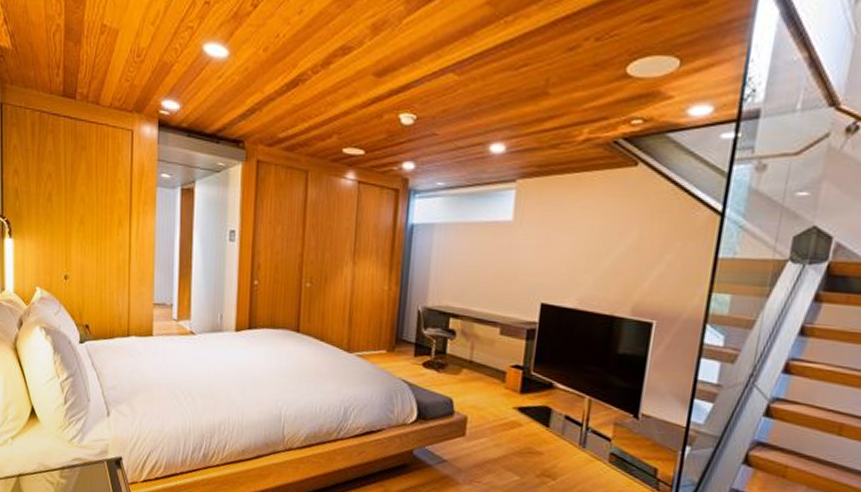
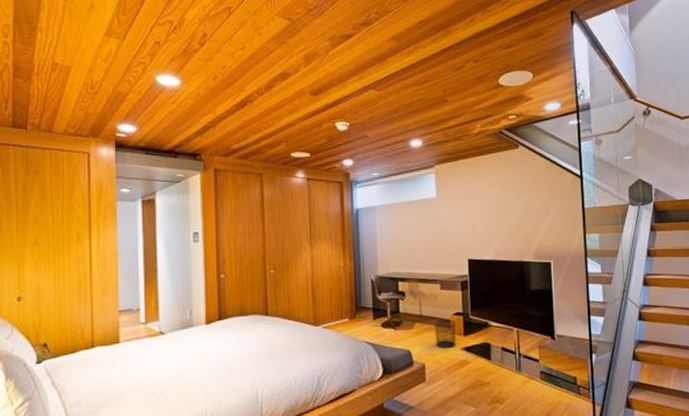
waste bin: none [484,369,513,405] -> present [434,319,457,348]

